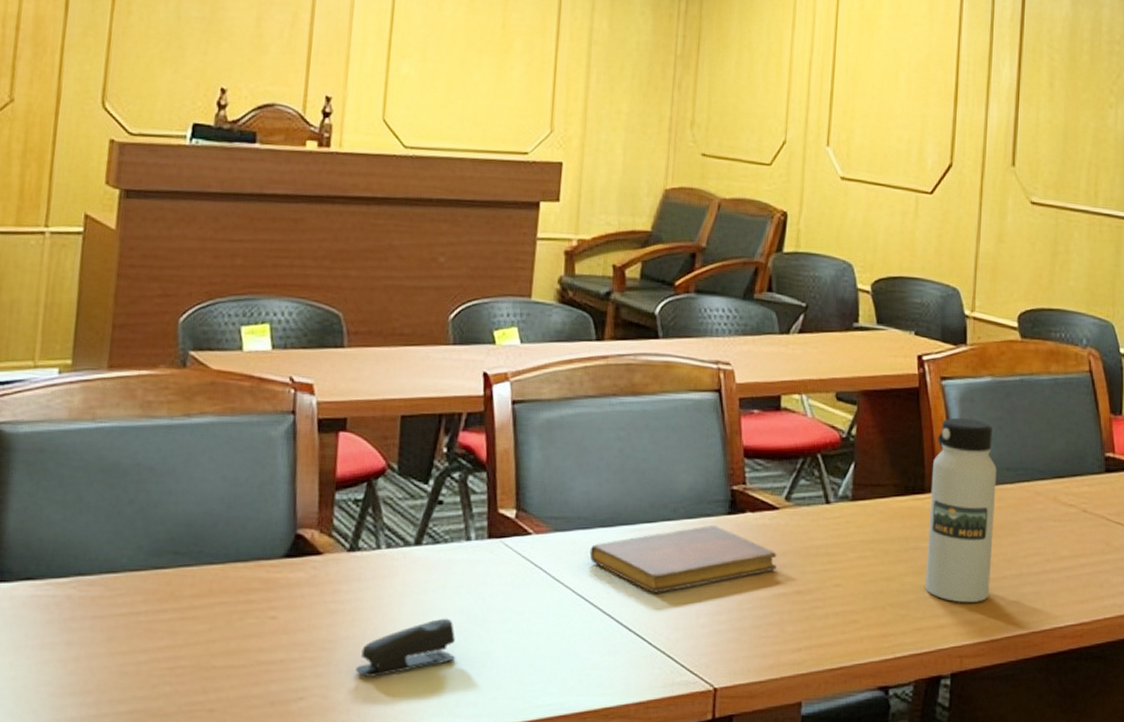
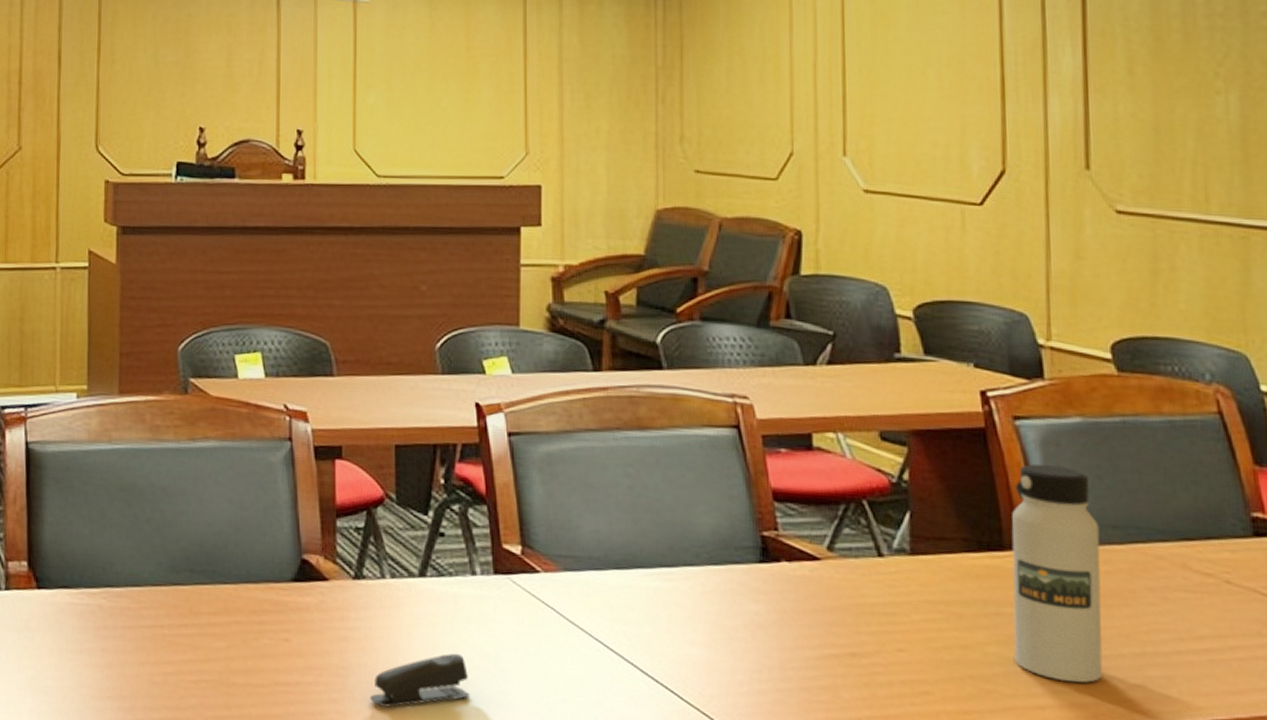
notebook: present [589,524,777,593] -> none [605,573,823,644]

